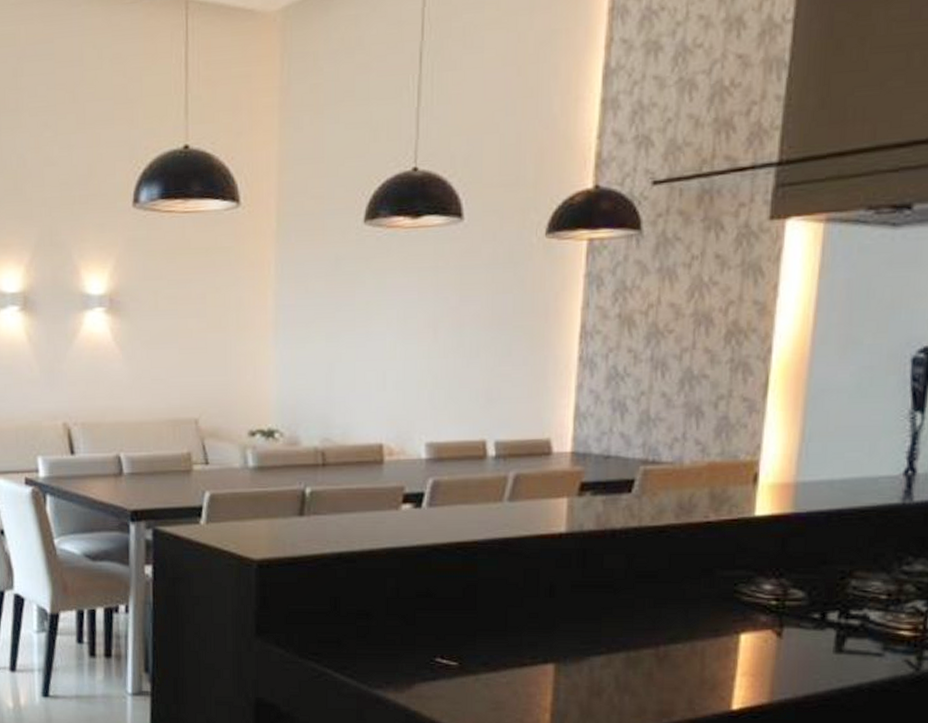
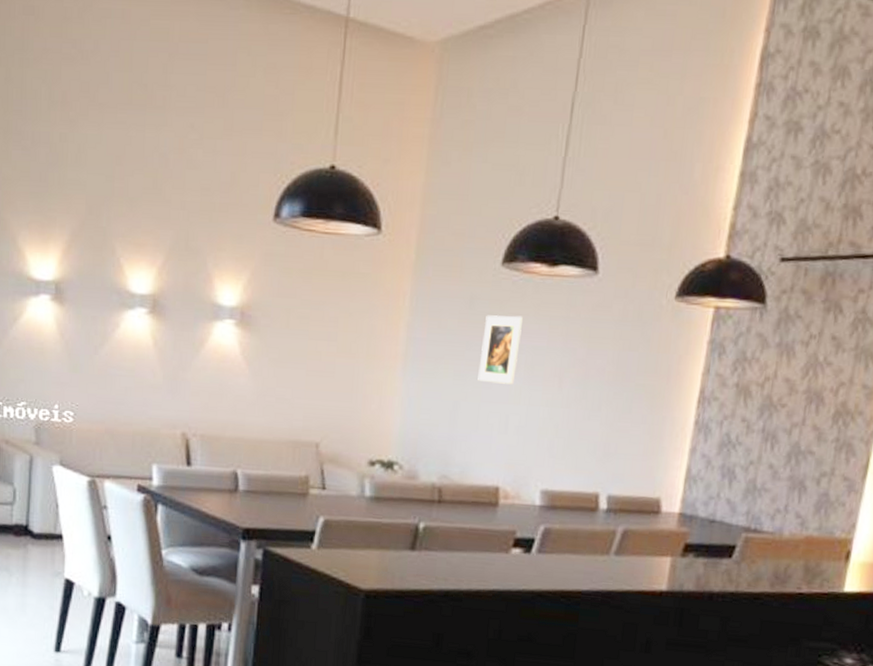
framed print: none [351,271,390,341] -> present [478,315,523,385]

